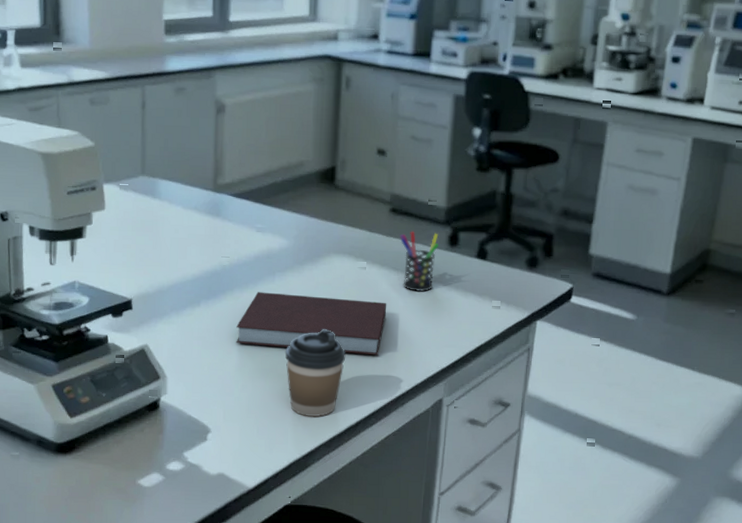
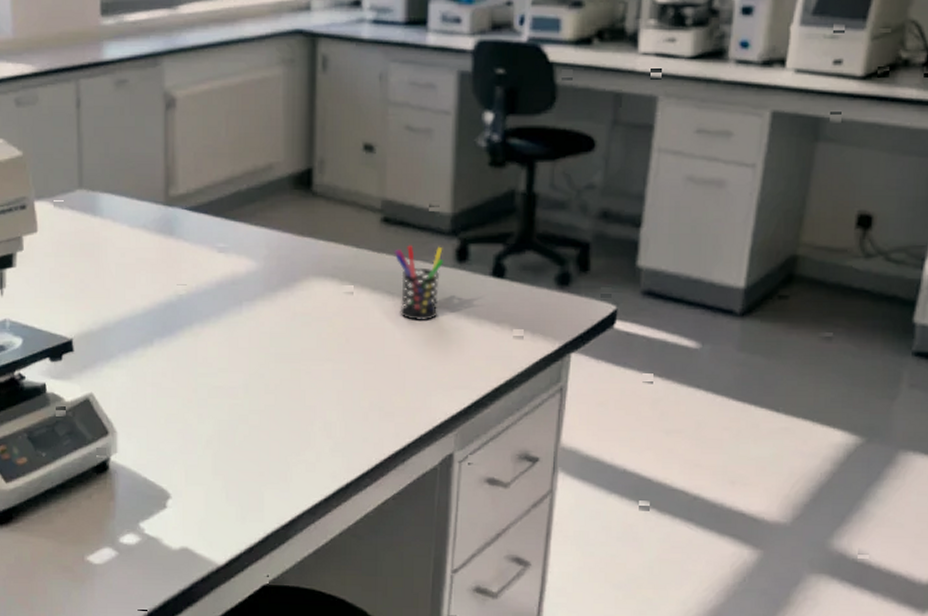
notebook: present [236,292,387,355] -> none [197,326,381,401]
coffee cup: present [285,328,346,417] -> none [256,369,332,479]

